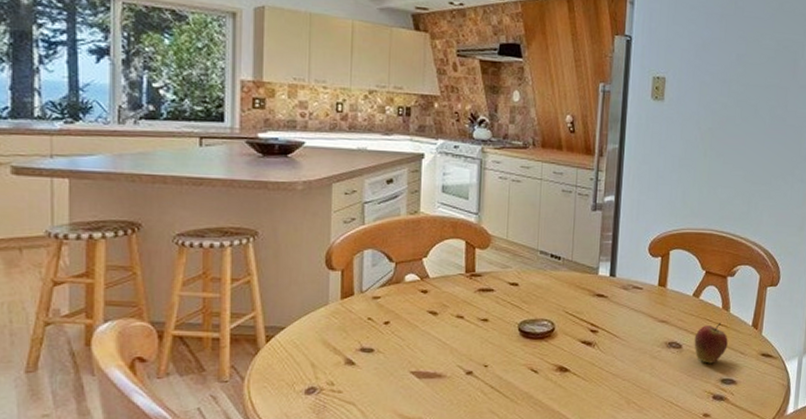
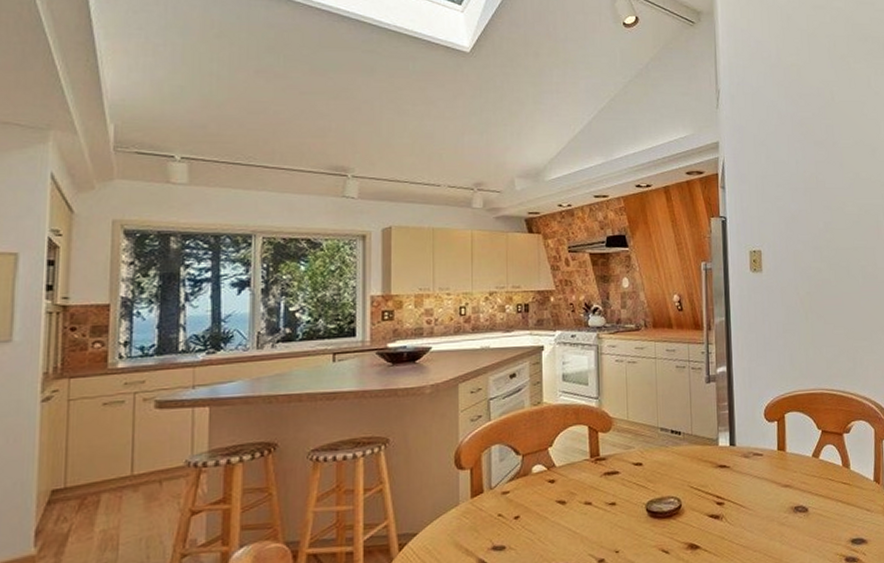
fruit: present [694,323,728,364] -> none [819,481,853,525]

